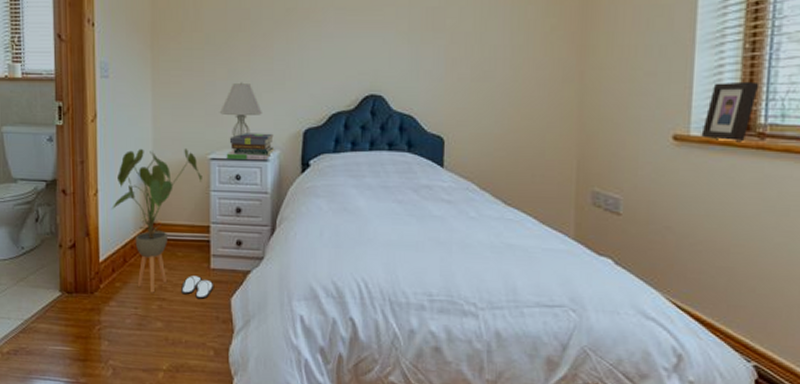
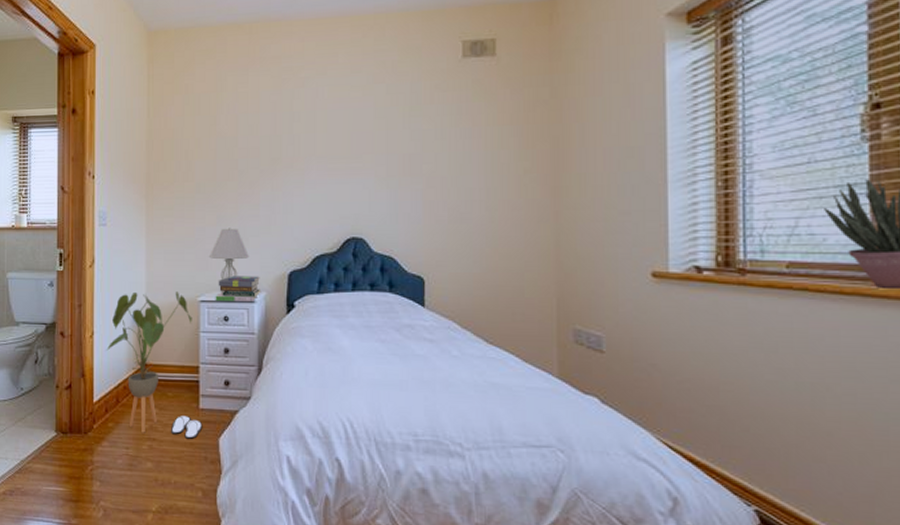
picture frame: present [701,81,760,141] -> none [680,218,736,277]

